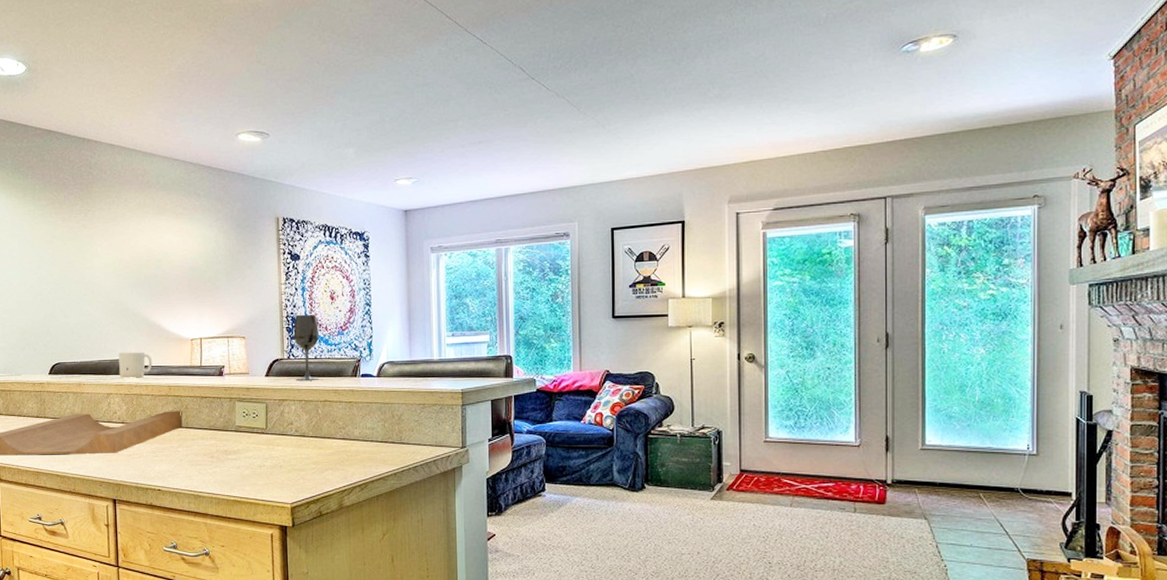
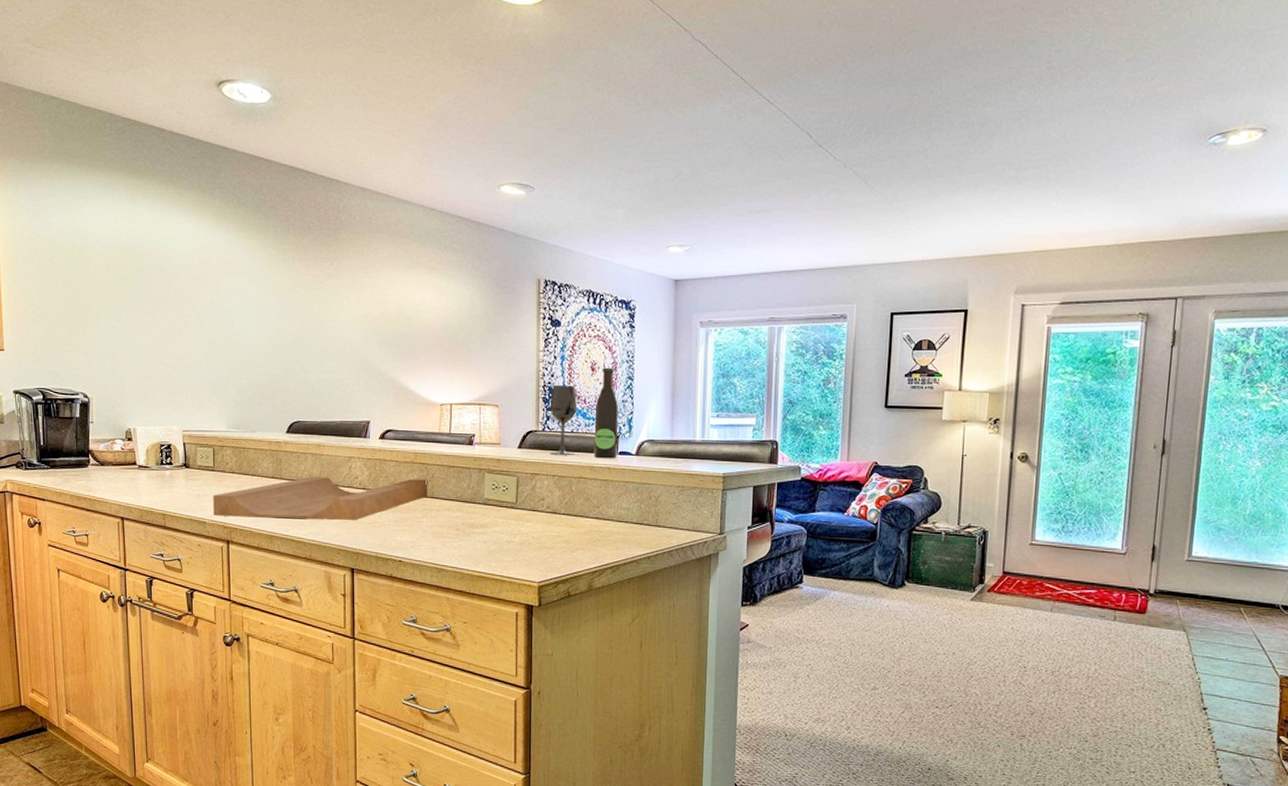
mug: present [119,352,153,378] -> none [362,414,398,442]
bottle: none [336,295,359,382] -> present [594,367,619,459]

